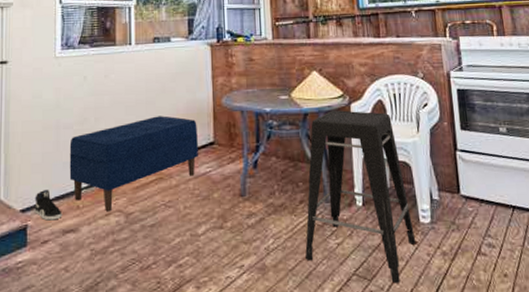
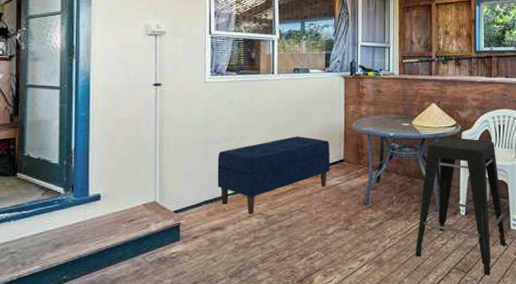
sneaker: present [34,190,63,221] -> none [186,195,211,220]

